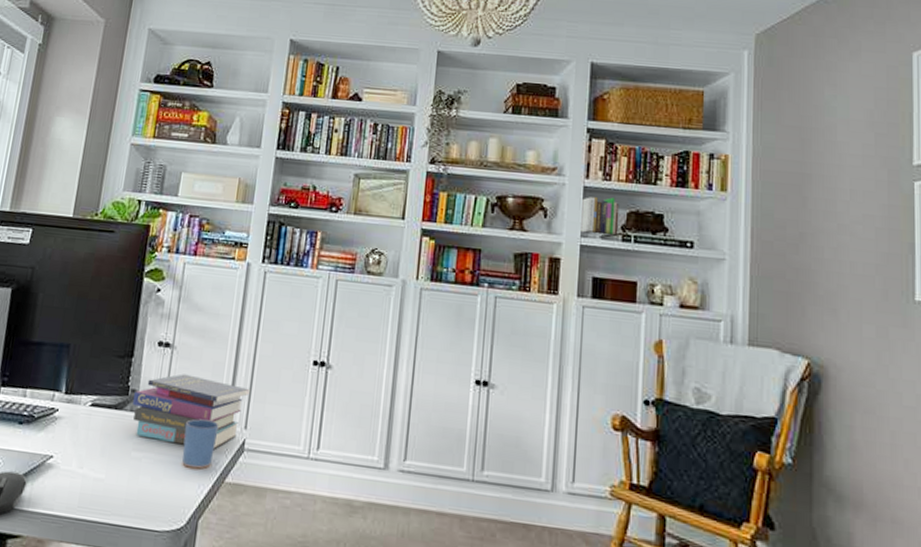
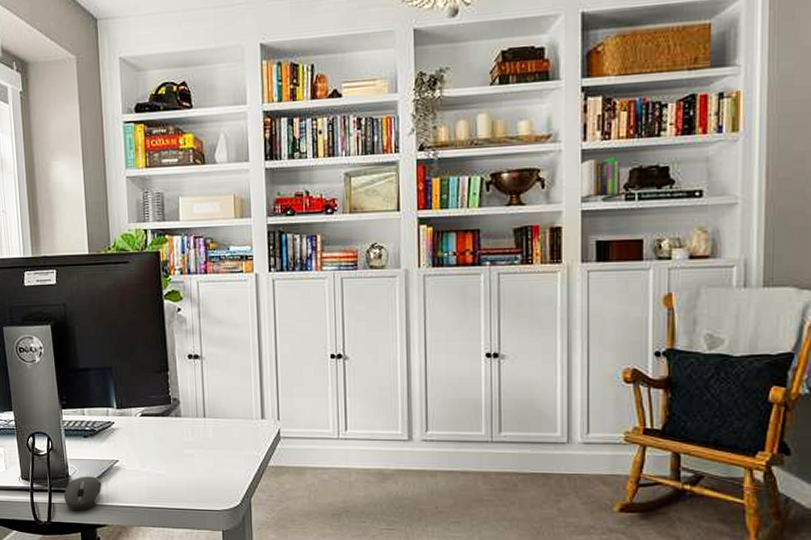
books: present [133,374,250,449] -> none [176,380,277,440]
mug: present [182,418,219,469] -> none [226,416,255,458]

